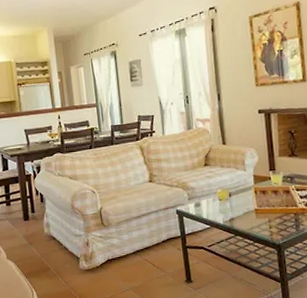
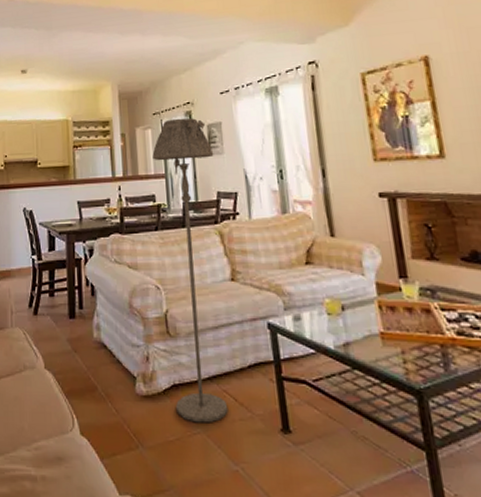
floor lamp: none [85,57,148,284] -> present [152,118,228,423]

